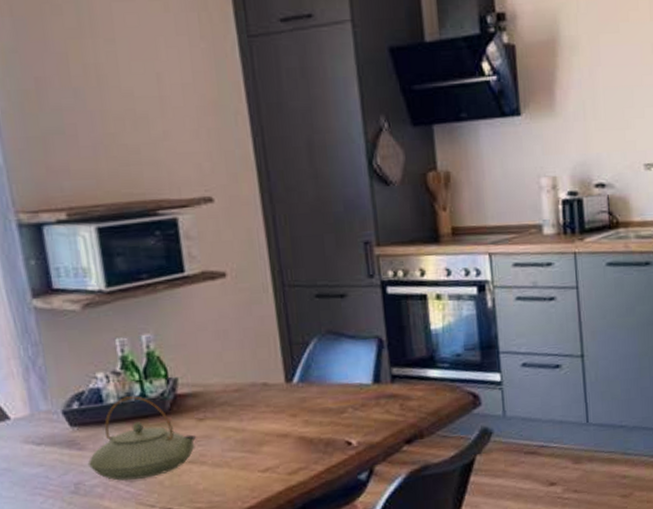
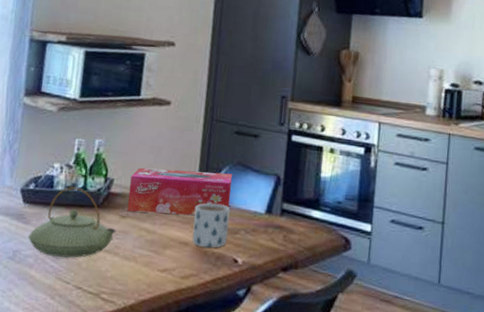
tissue box: none [198,346,328,413] -> present [127,167,232,216]
mug: none [287,383,334,436] -> present [192,203,230,248]

